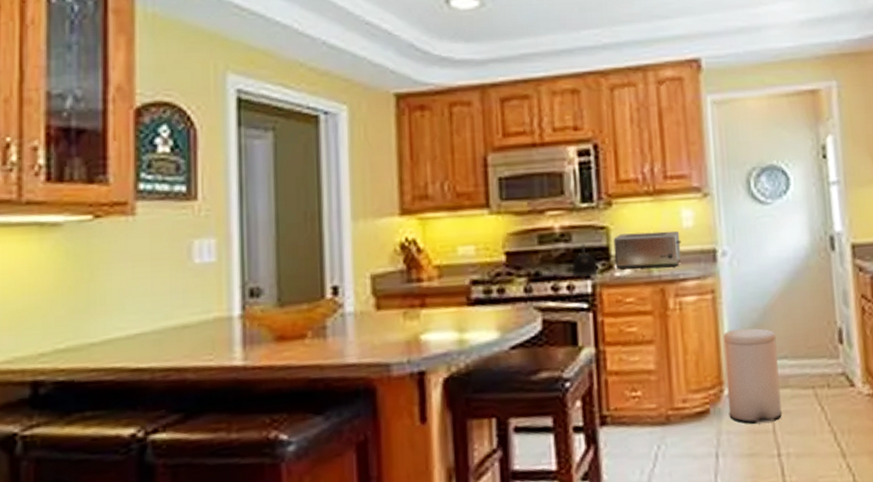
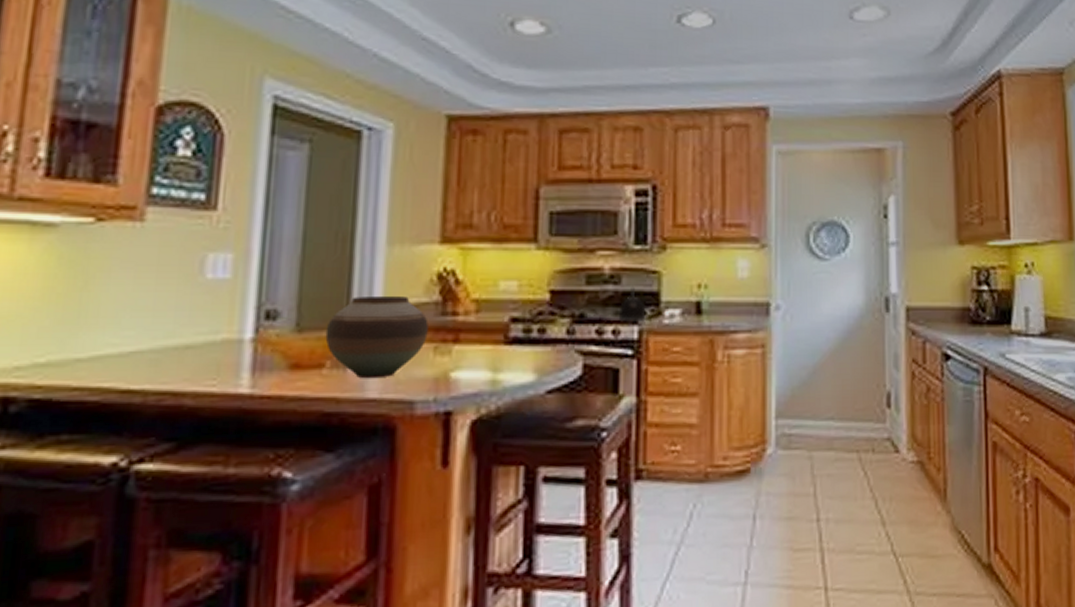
vase: none [304,267,397,346] -> present [325,296,428,379]
toaster: present [613,230,682,270] -> none [664,280,735,318]
pedal bin: present [723,328,782,425] -> none [770,387,824,487]

